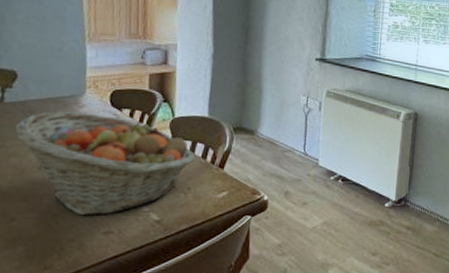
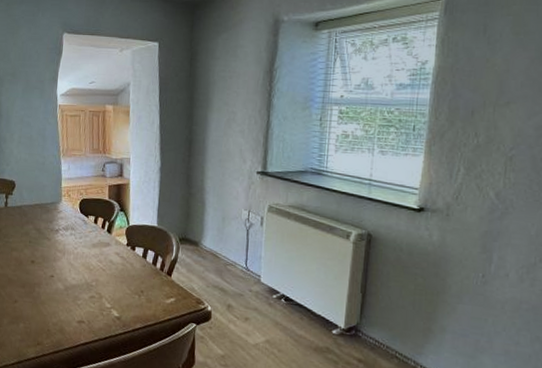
fruit basket: present [15,112,195,216] -> none [15,216,146,306]

